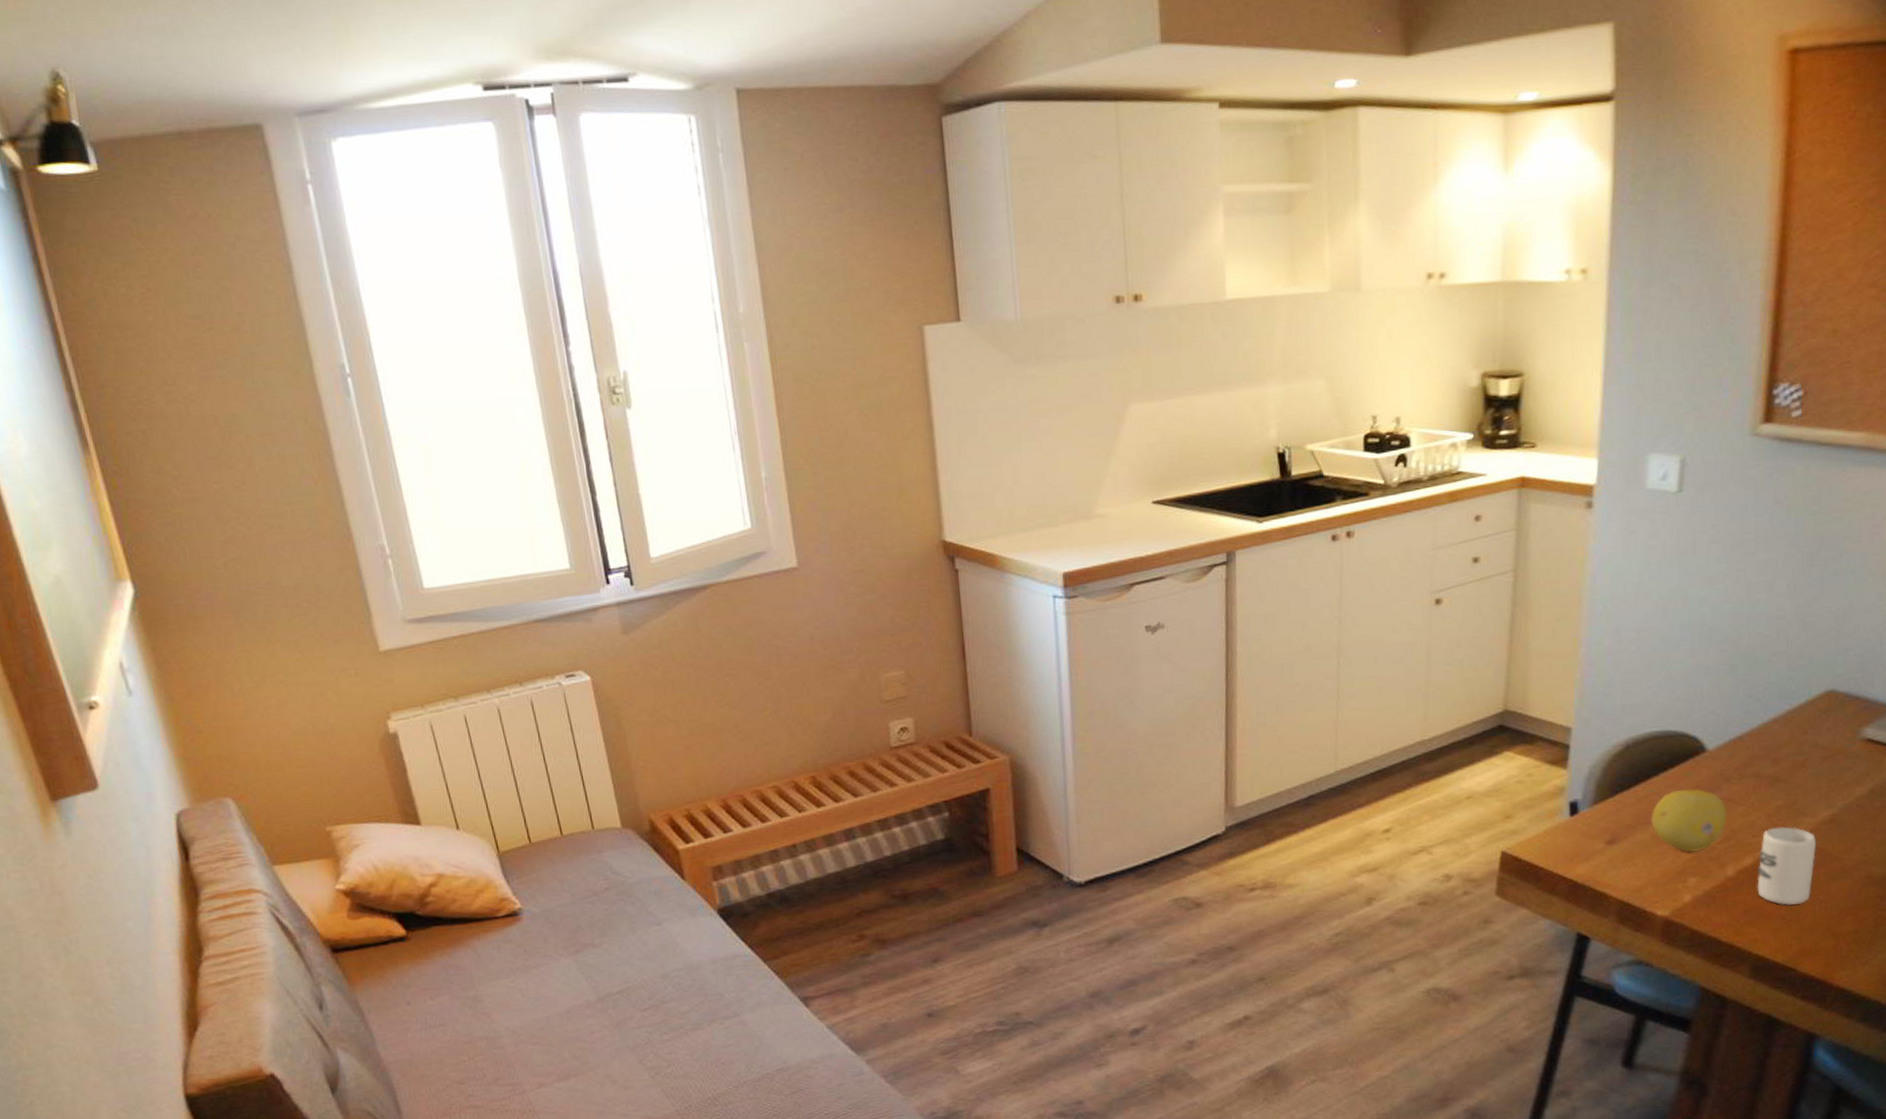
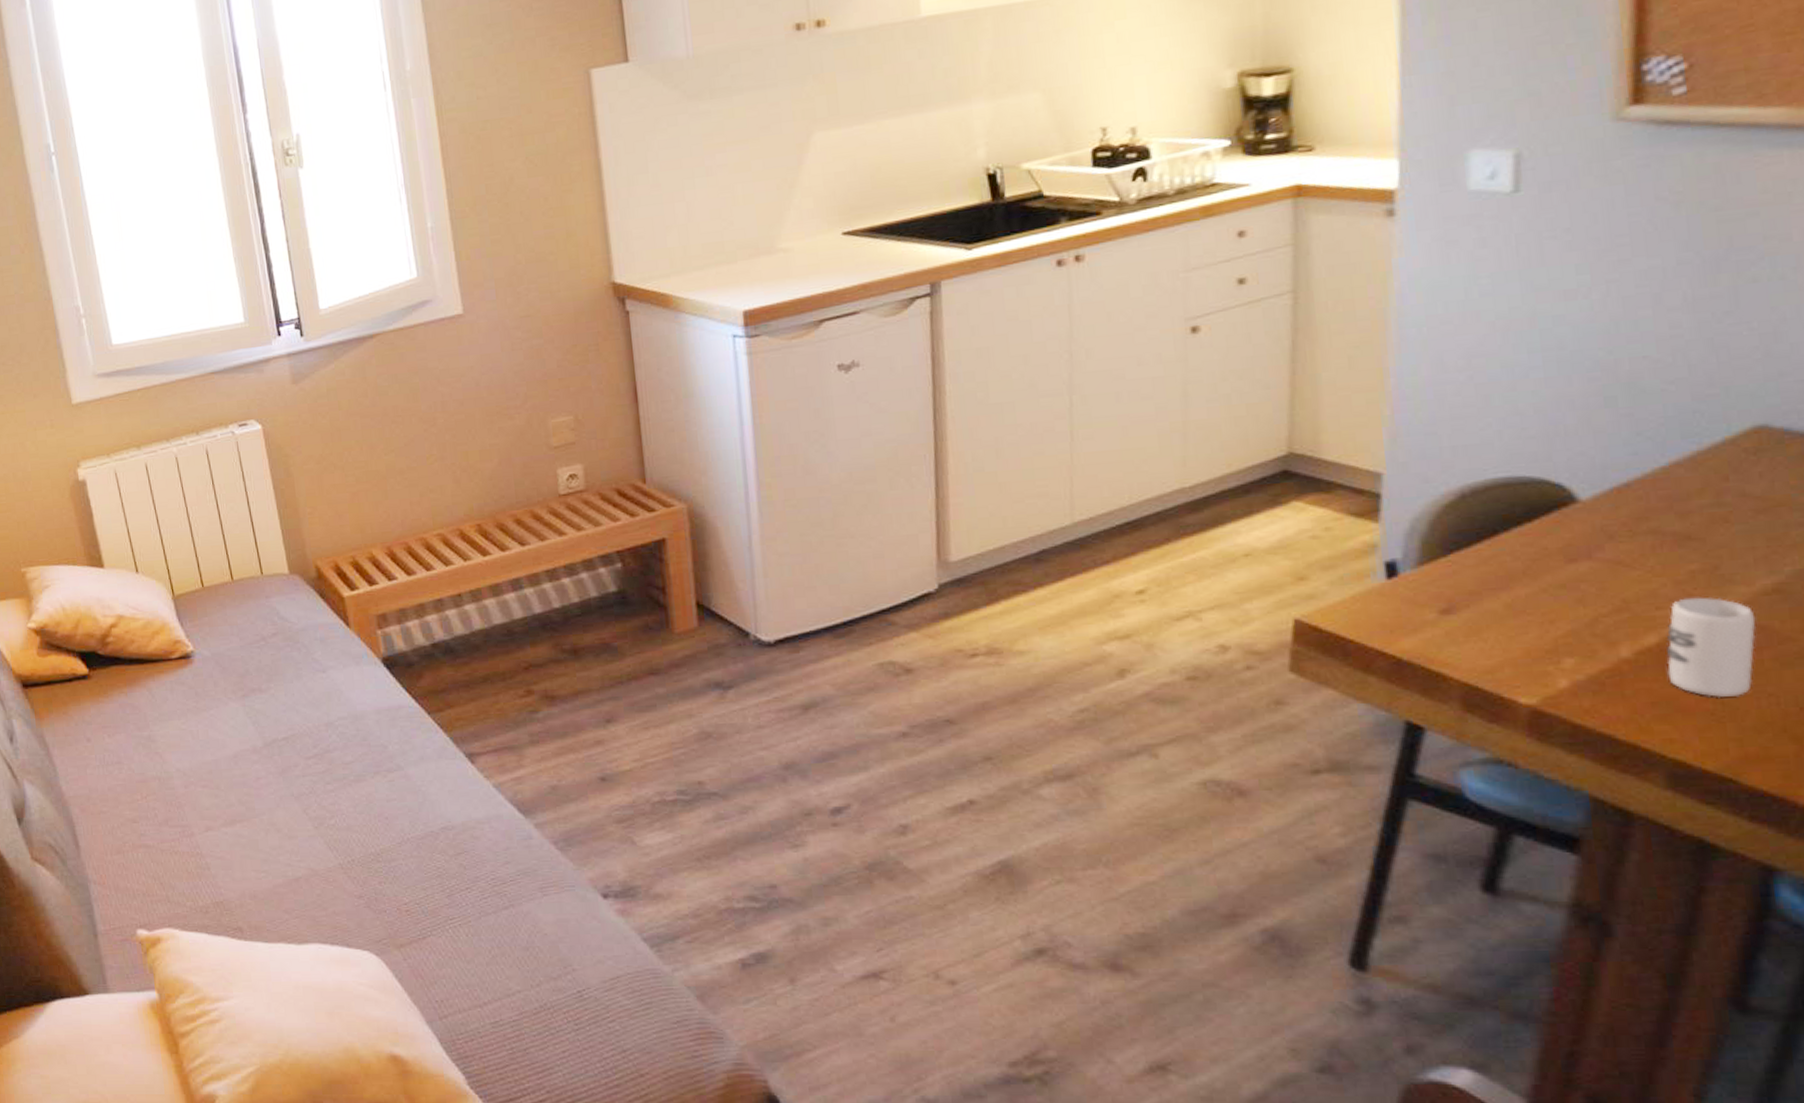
fruit: present [1651,789,1727,852] -> none [1502,548,1615,626]

